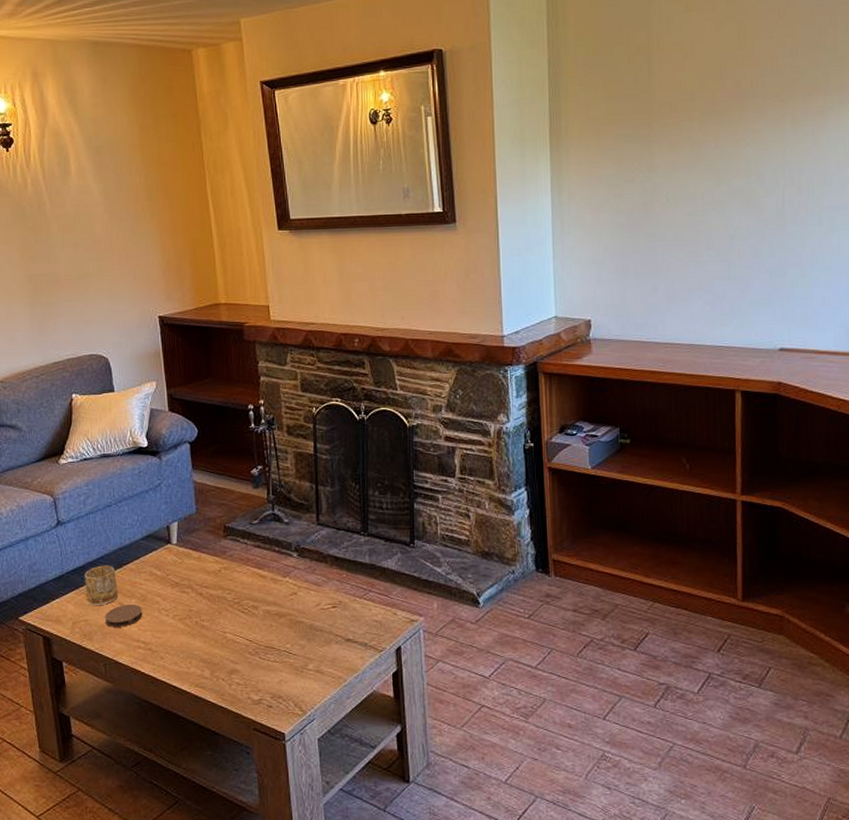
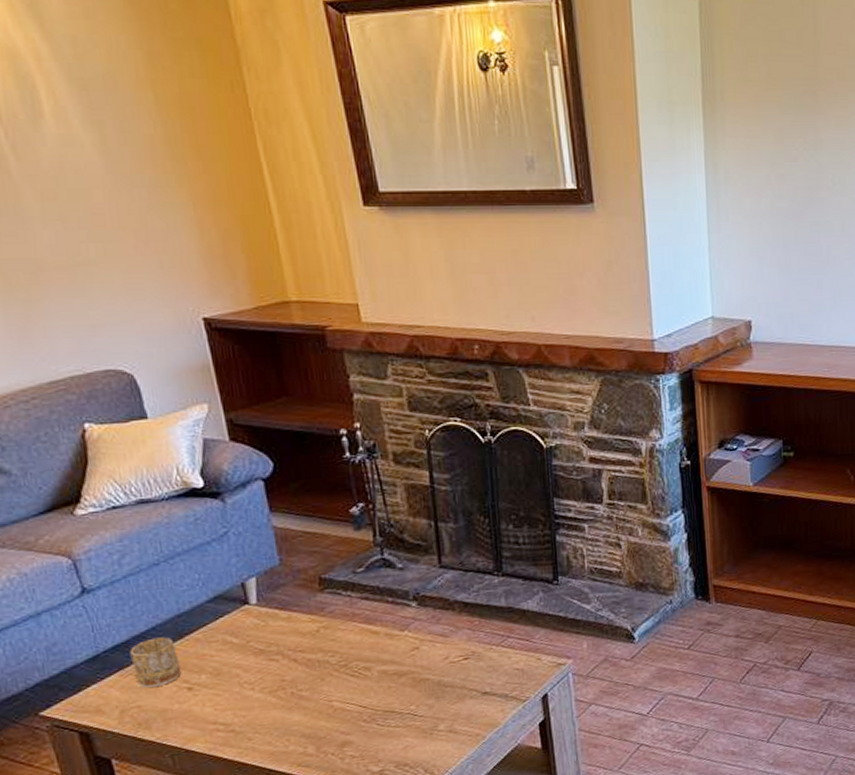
coaster: present [105,604,143,627] -> none [166,680,219,711]

